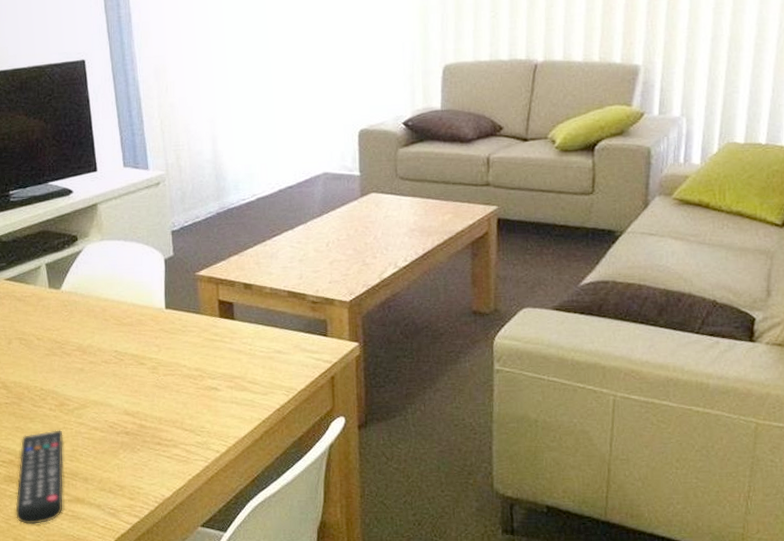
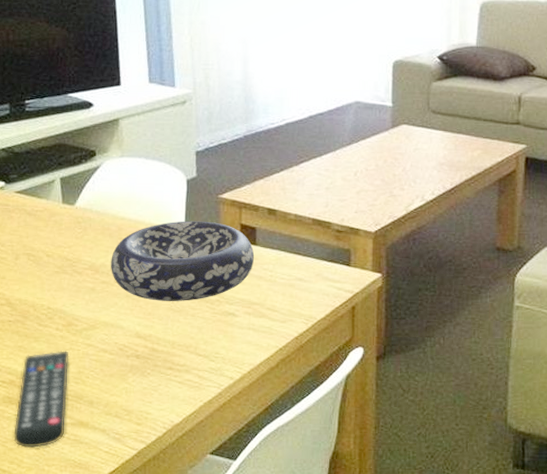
decorative bowl: none [97,298,234,379] -> present [111,221,255,301]

